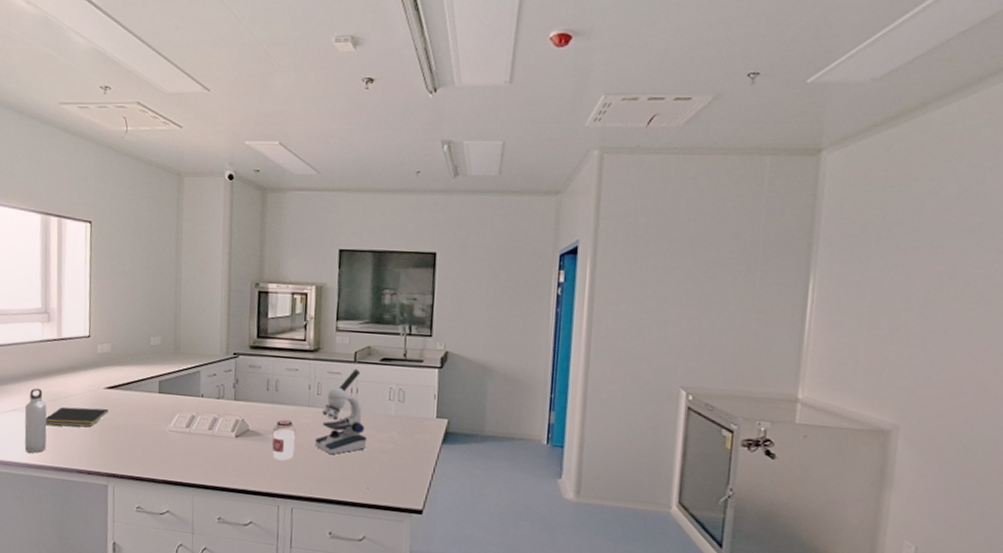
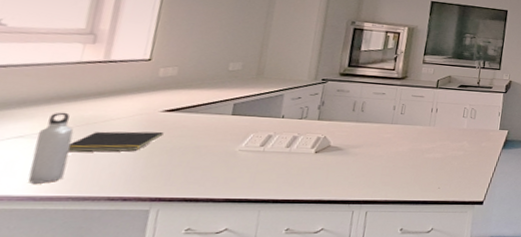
jar: present [272,420,297,461] -> none [352,136,378,171]
microscope: present [315,368,368,455] -> none [394,93,442,163]

